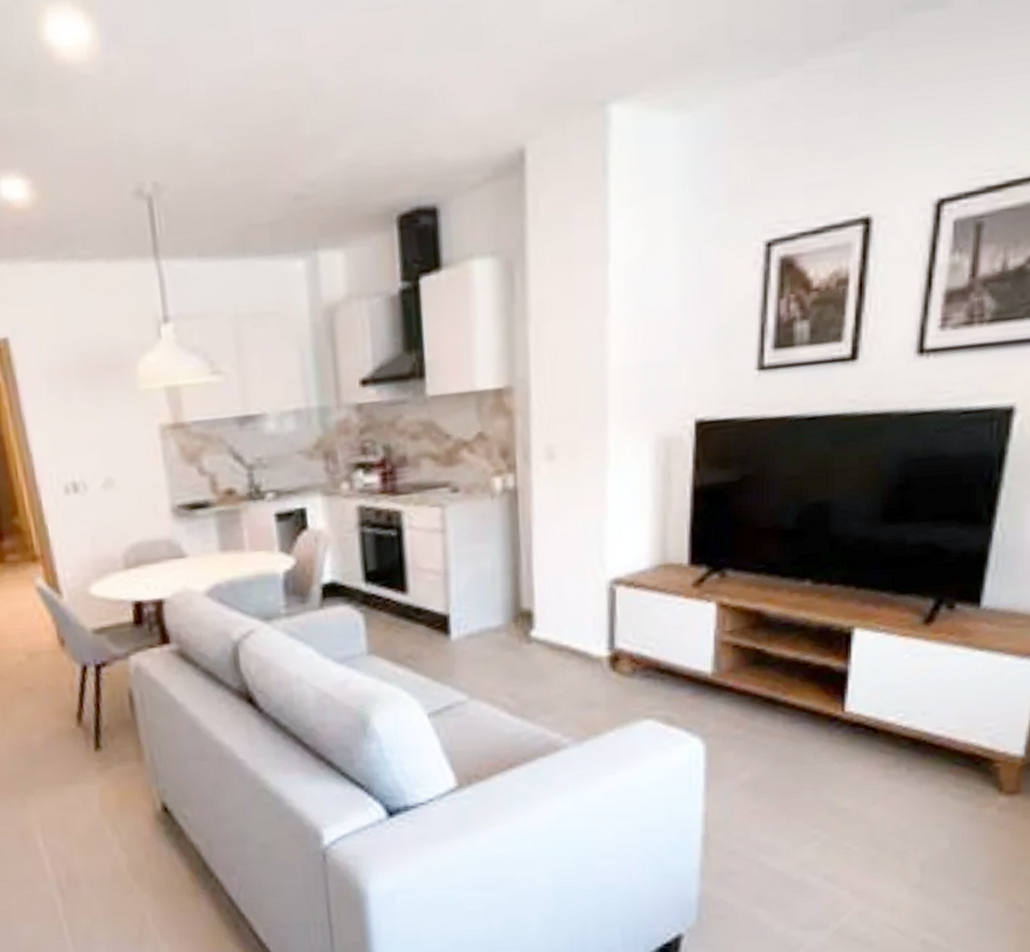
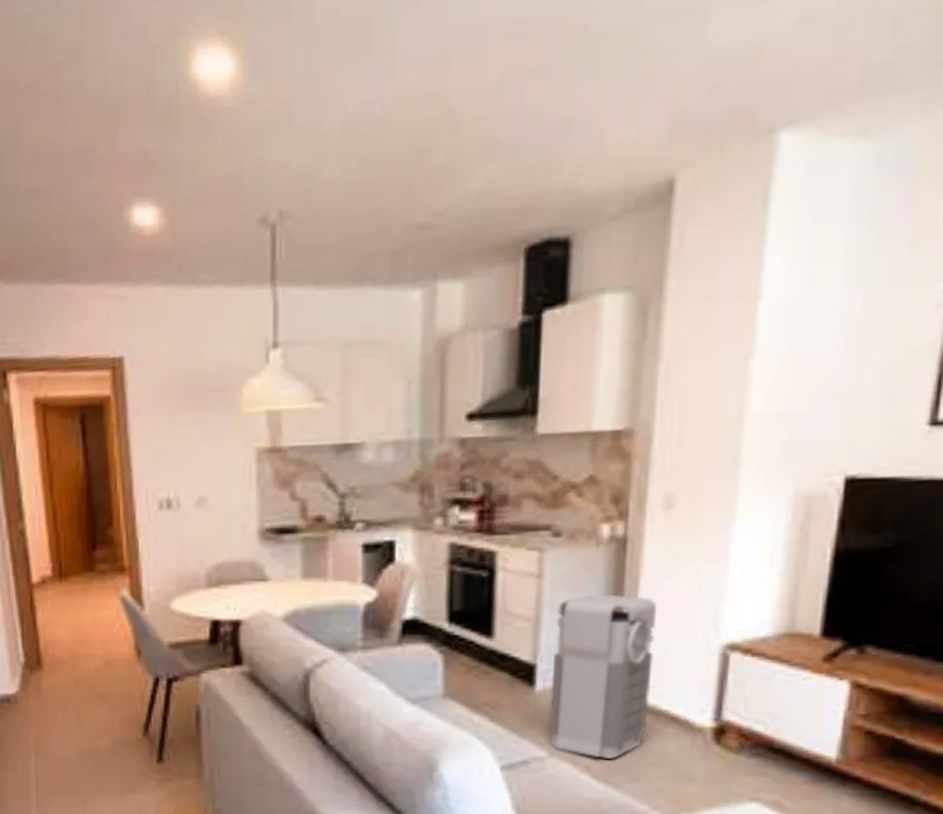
grenade: none [463,542,553,696] -> present [547,594,658,759]

